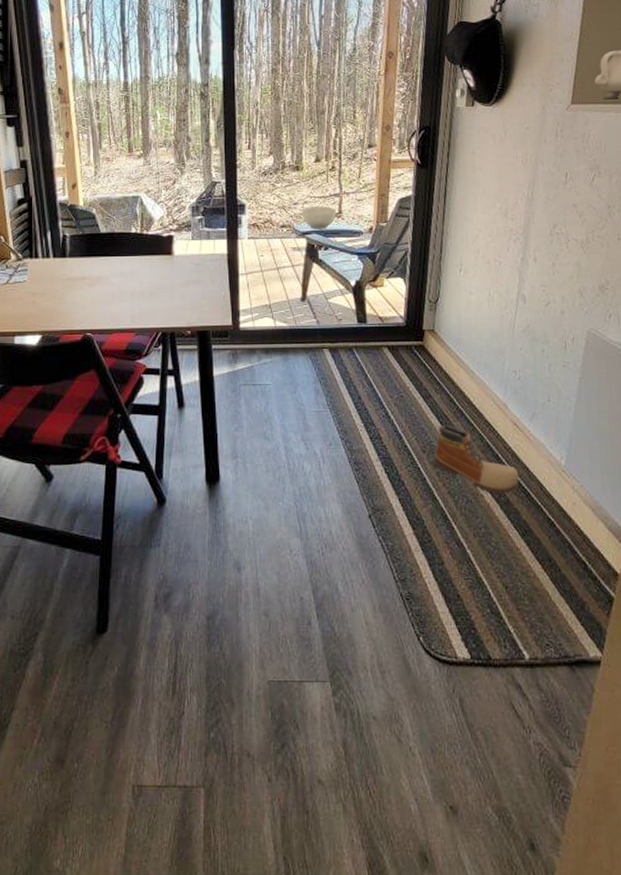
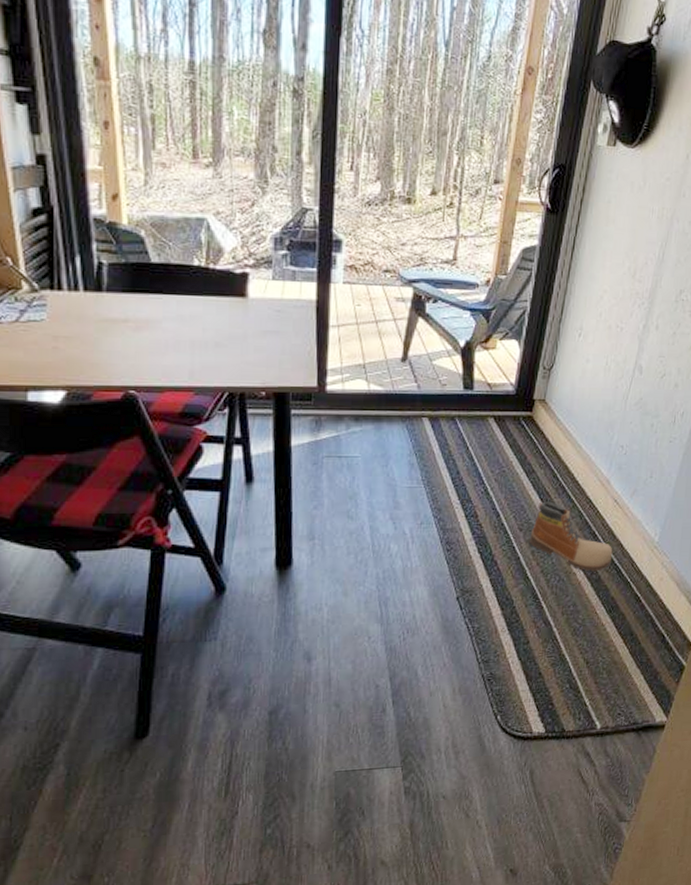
bowl: present [301,206,337,229] -> none [409,249,451,278]

